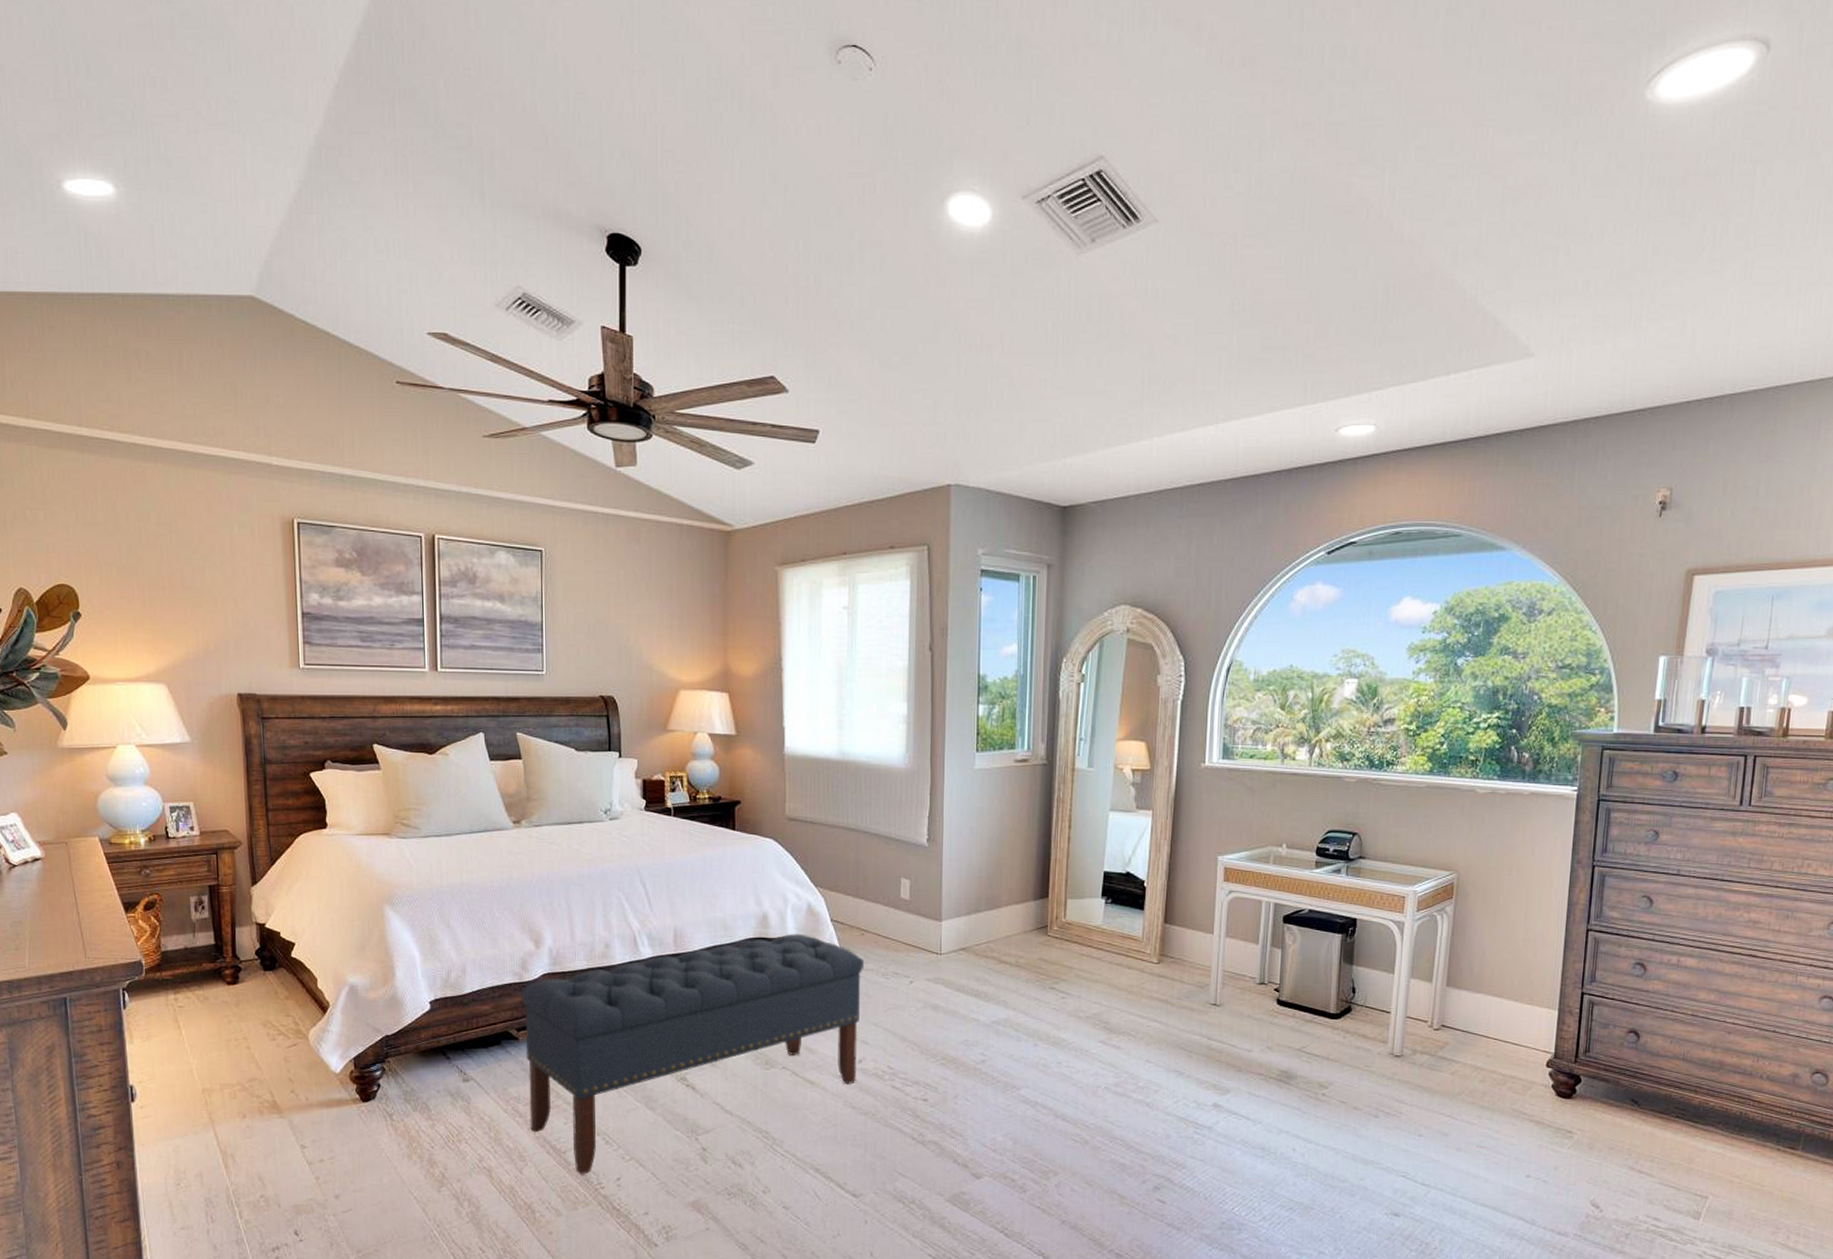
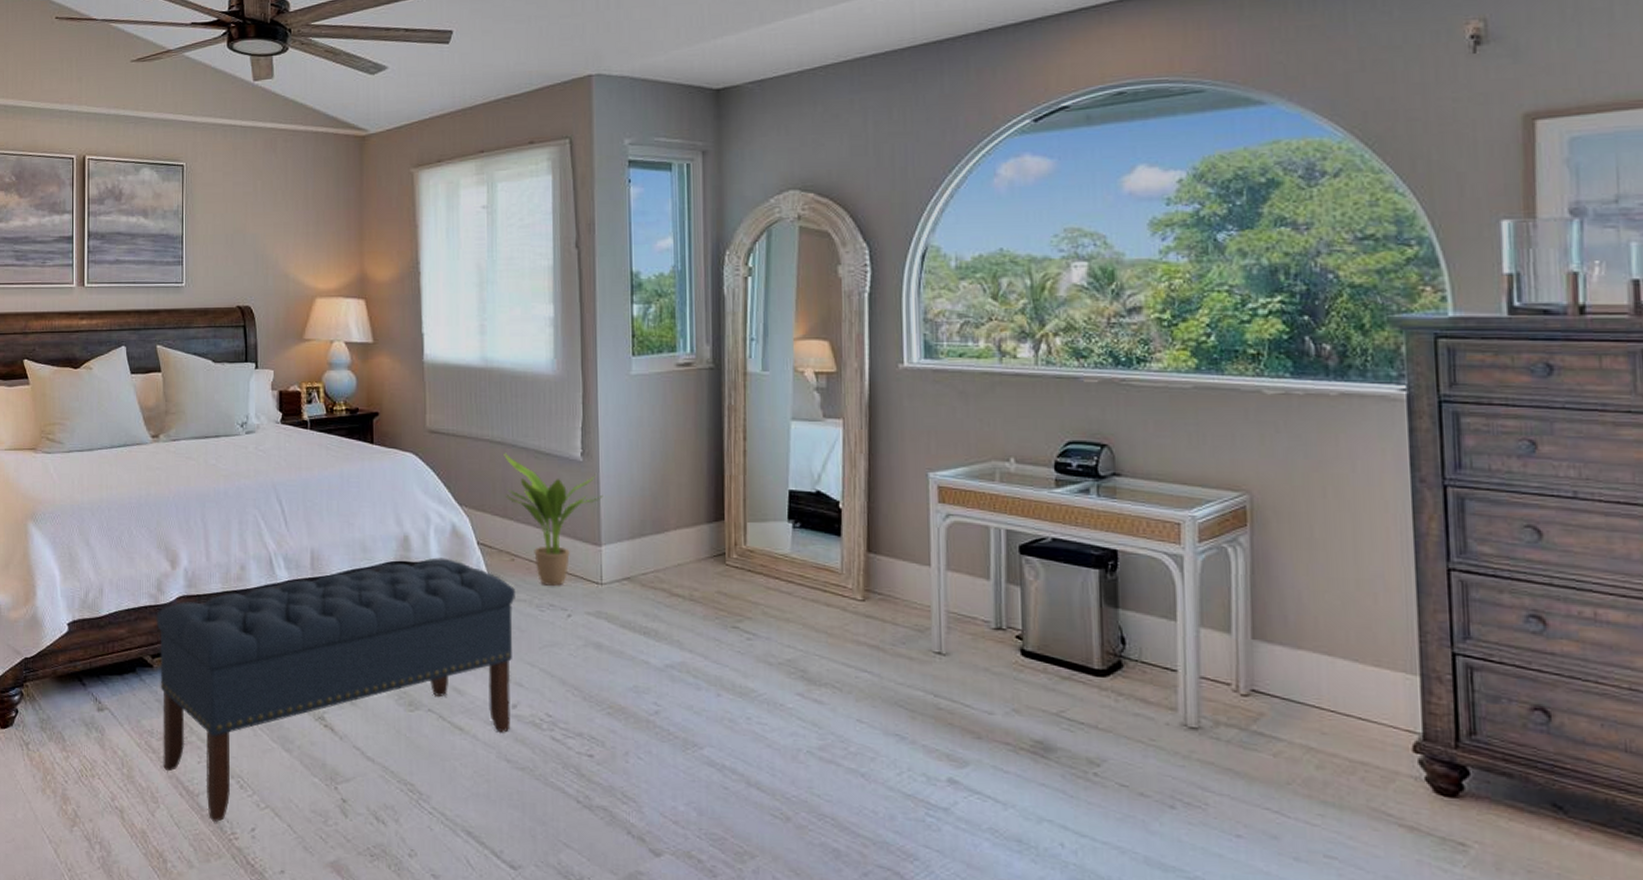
potted plant: none [857,839,945,957] -> present [504,453,603,586]

